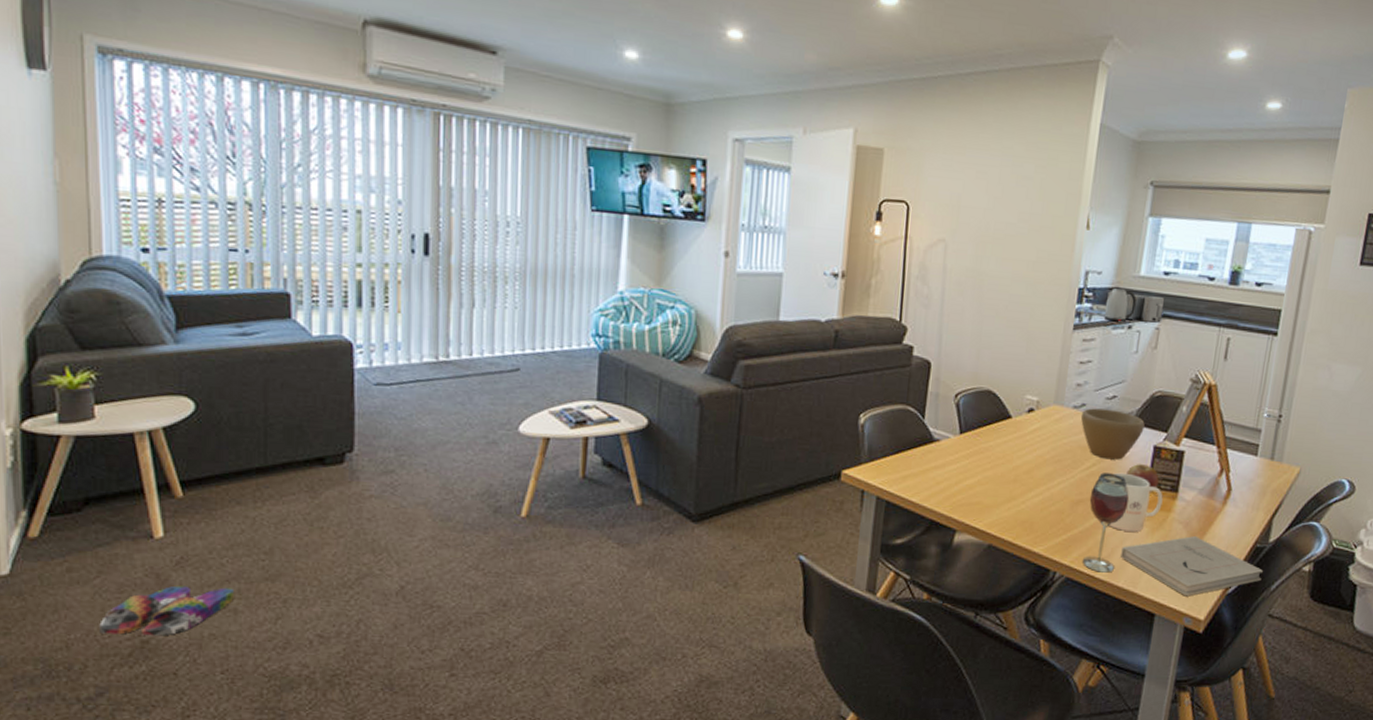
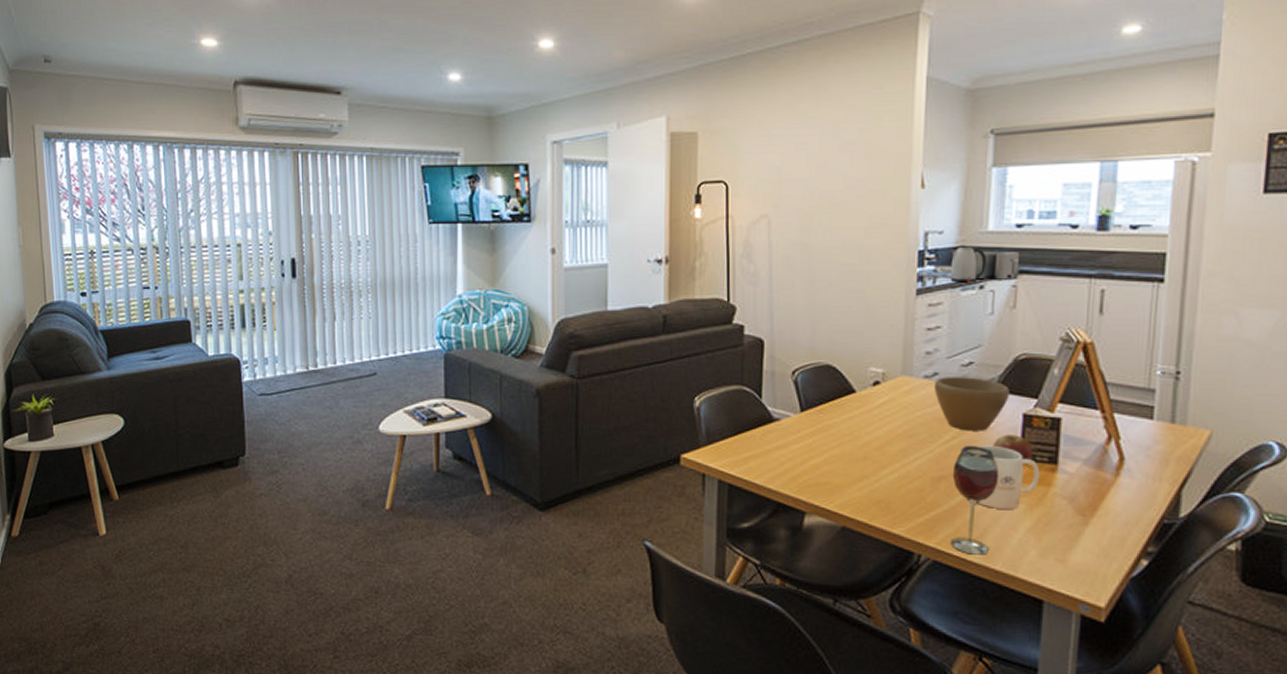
slippers: present [99,585,234,636] -> none [63,576,160,620]
book: present [1121,536,1263,597] -> none [995,513,1175,581]

